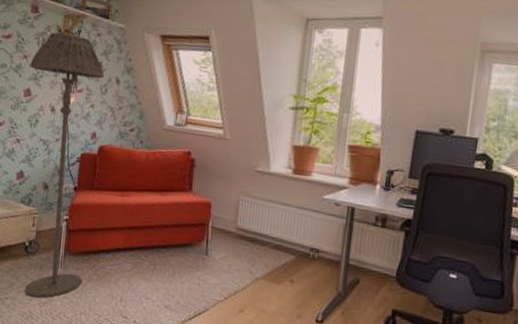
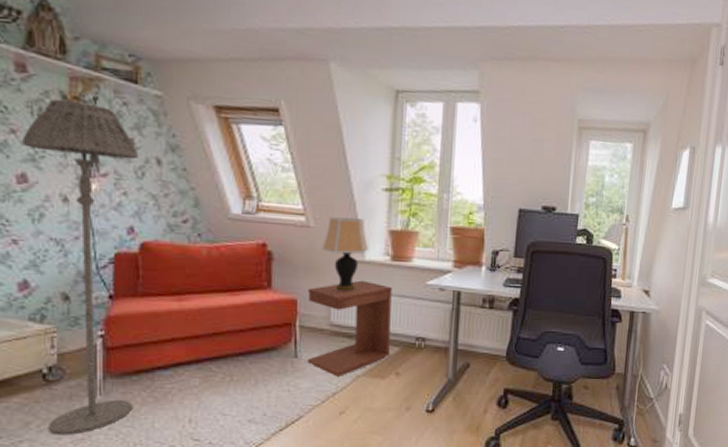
side table: none [215,190,292,277] -> present [307,280,392,377]
table lamp: none [234,131,274,200] -> present [322,216,369,293]

